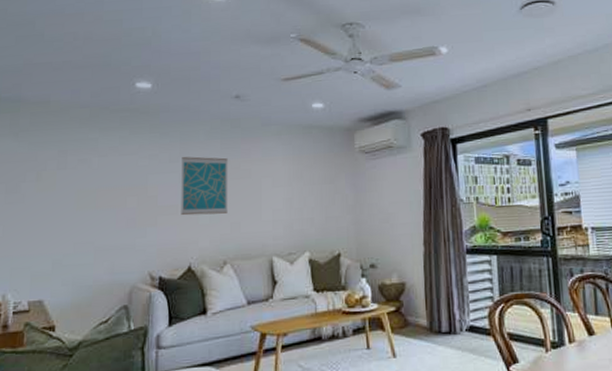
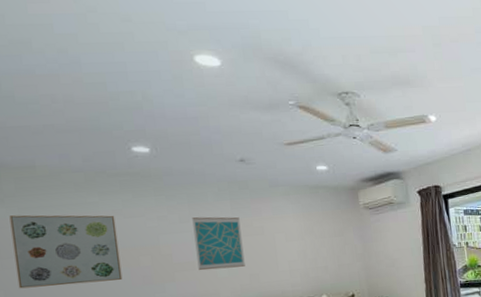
wall art: none [16,149,111,225] -> present [9,215,123,289]

